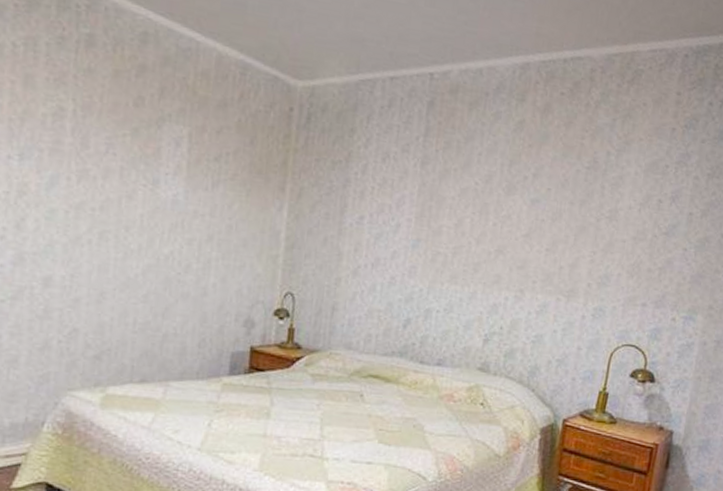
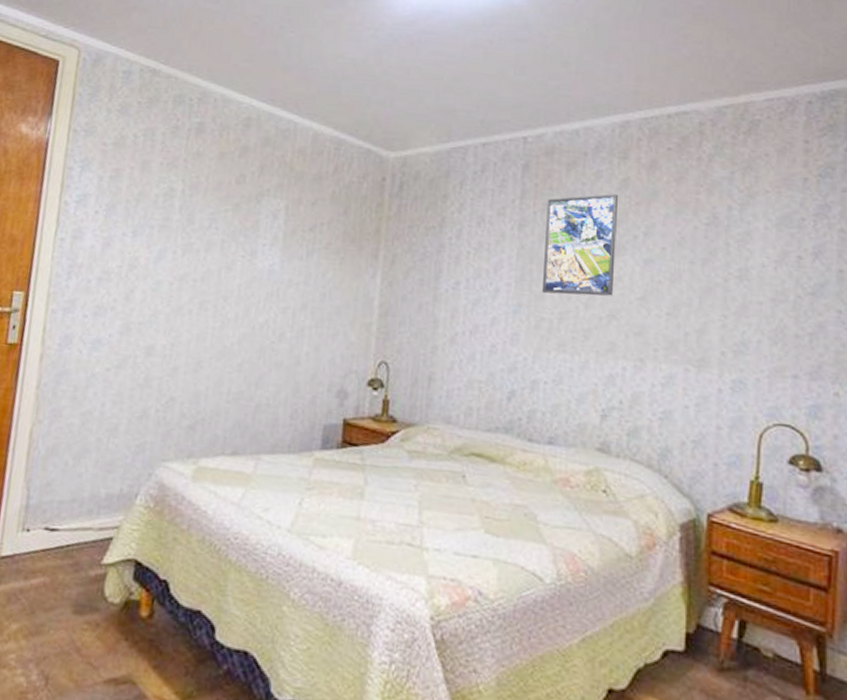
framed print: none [439,135,513,233] -> present [541,194,618,296]

